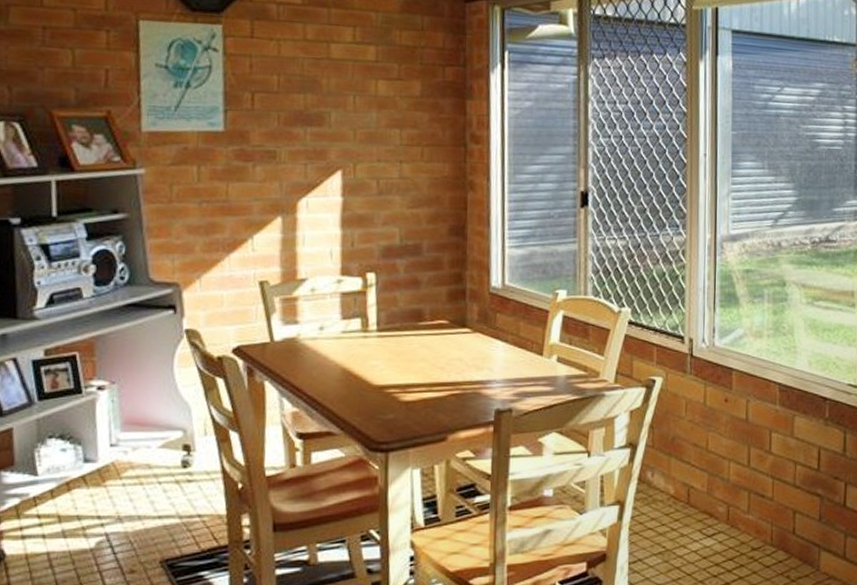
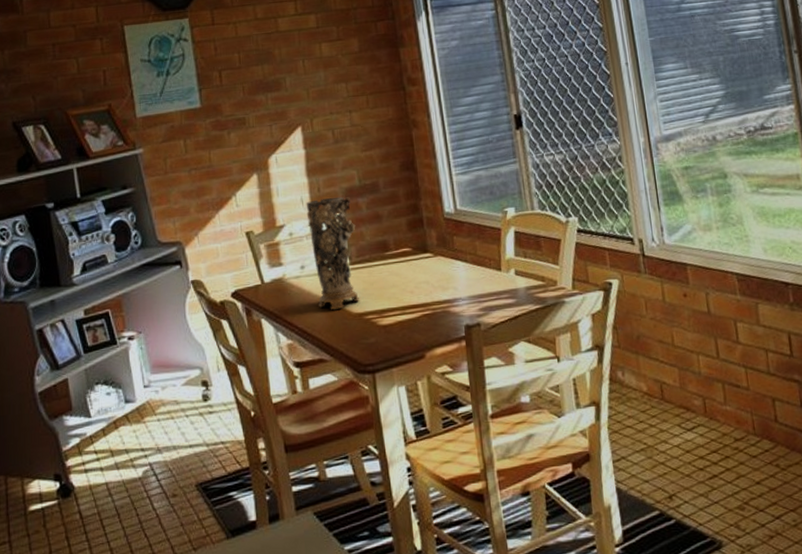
decorative vase: none [334,254,389,379] -> present [306,196,359,310]

